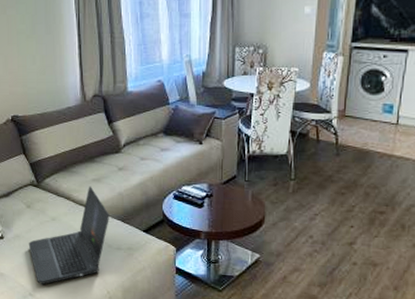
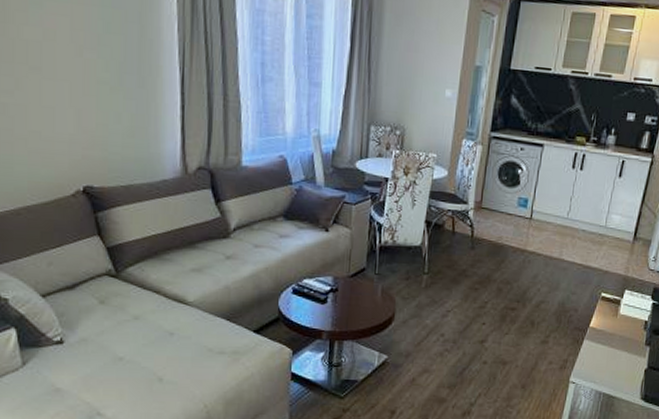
laptop computer: present [28,185,109,285] -> none [99,277,211,400]

